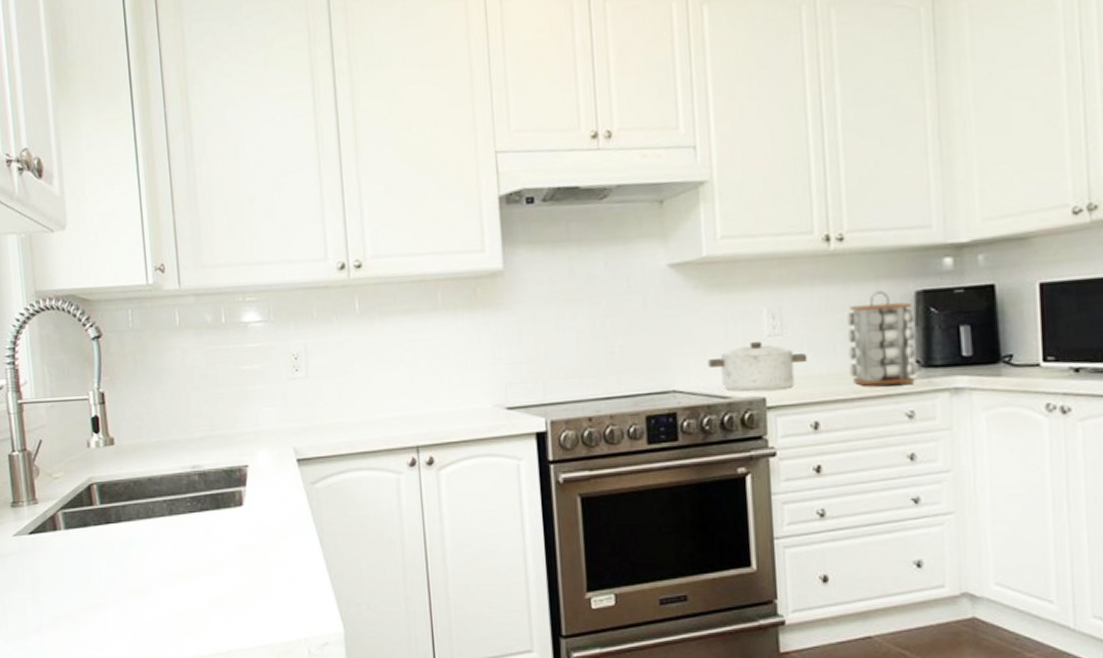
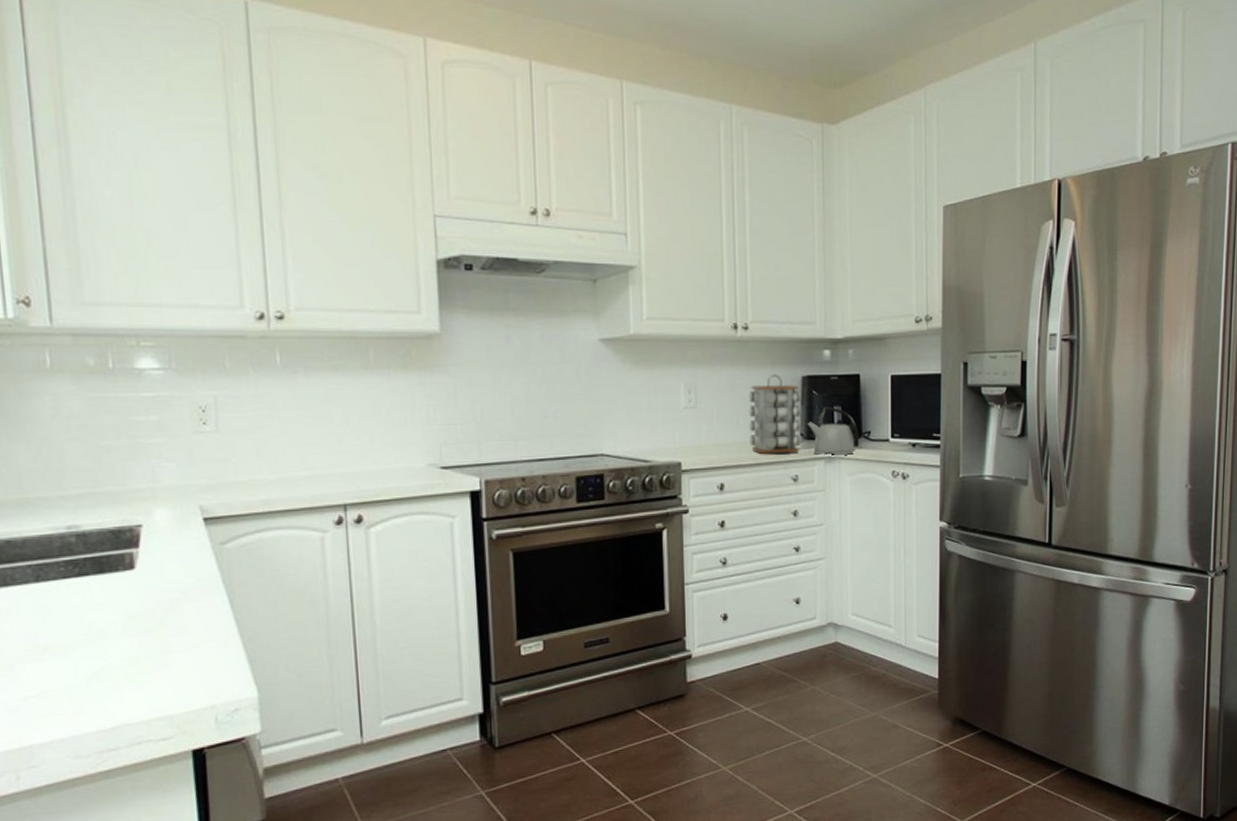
cooking pot: present [707,342,808,392] -> none [632,413,716,457]
kettle: none [924,326,997,387] -> present [807,406,859,457]

